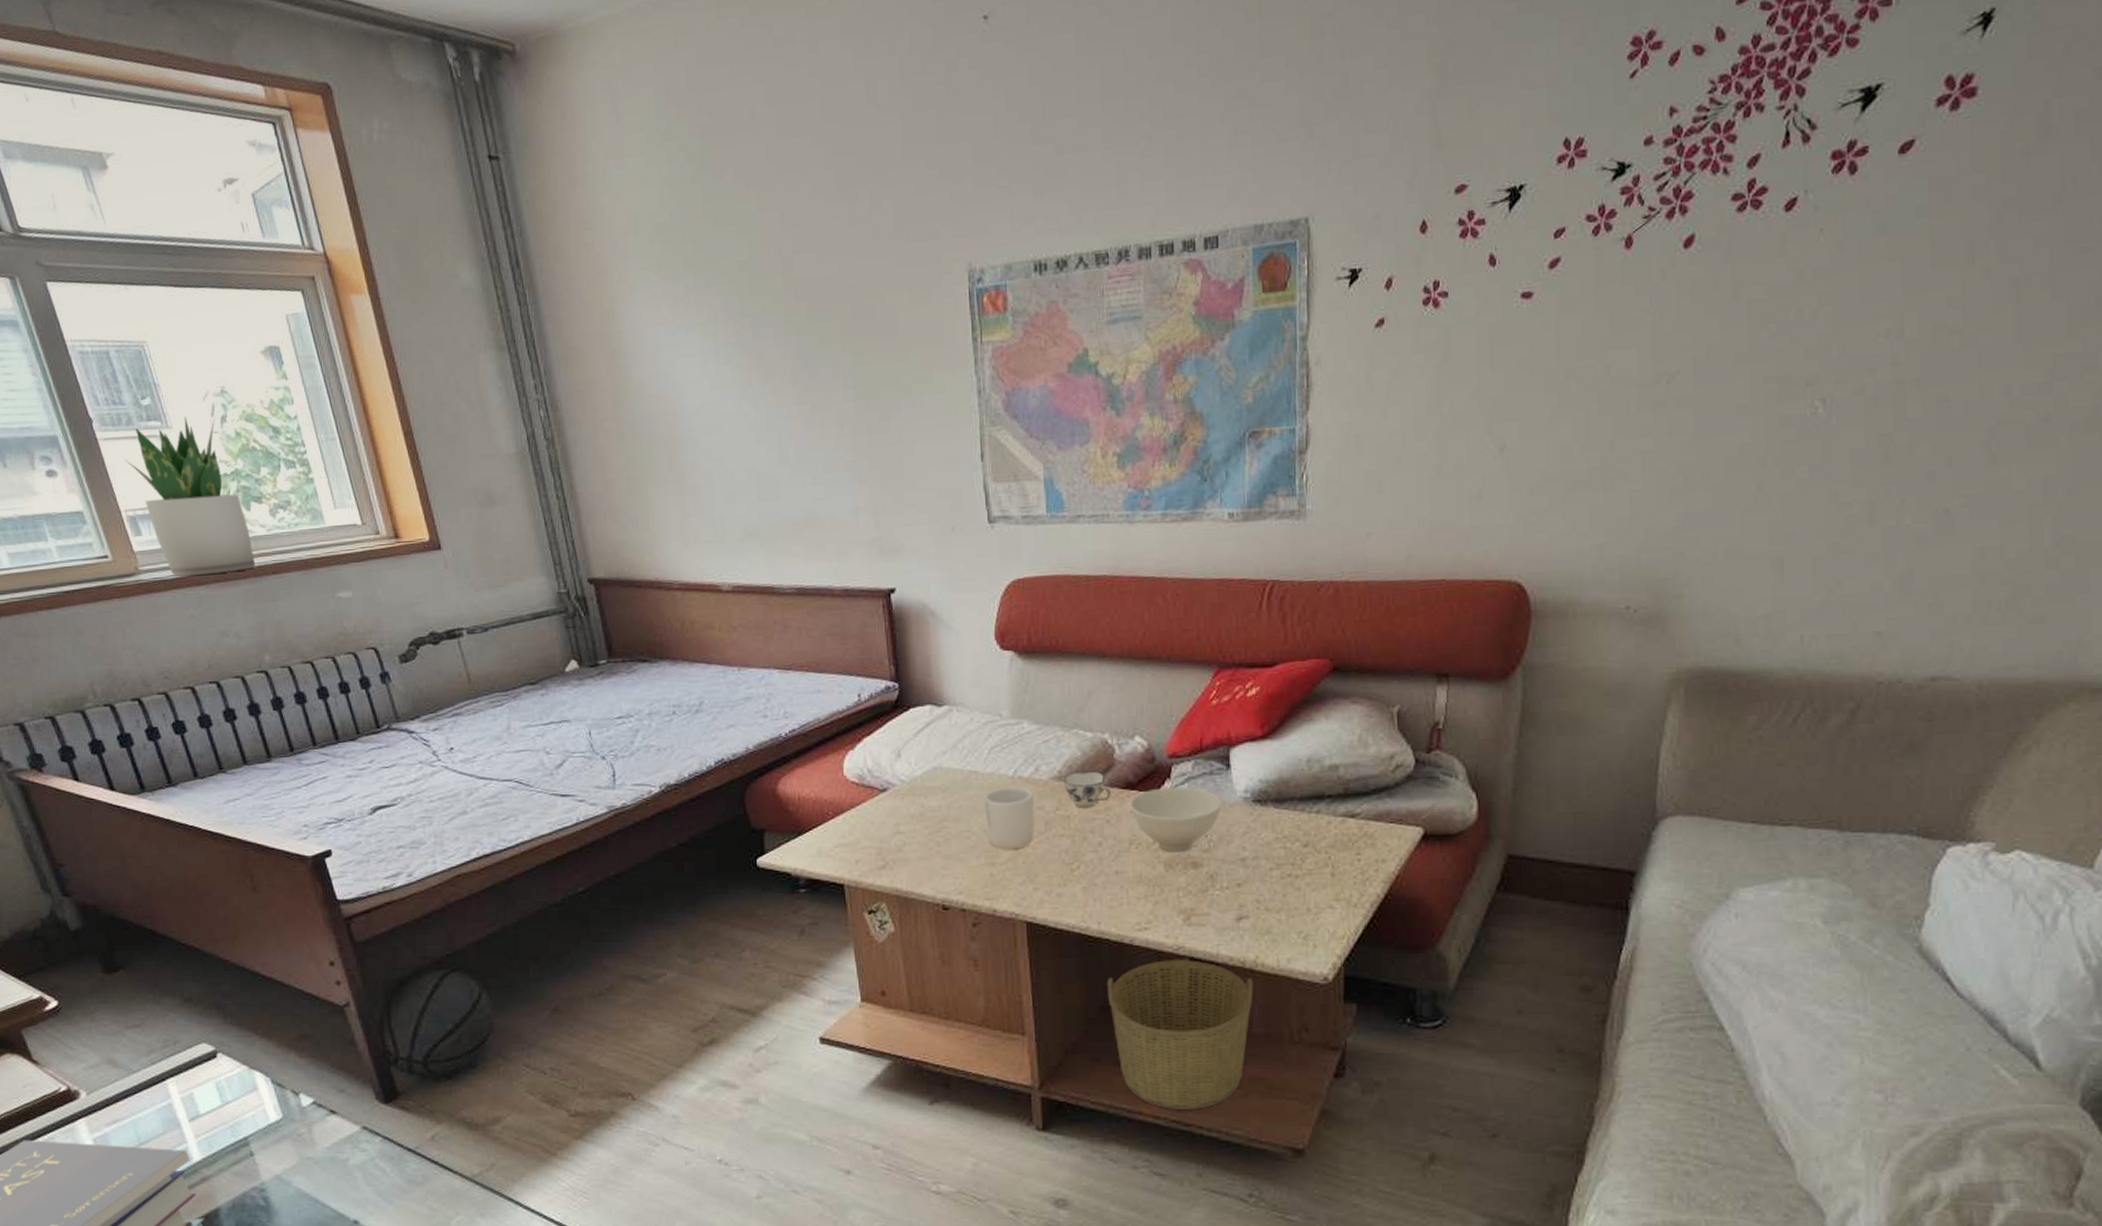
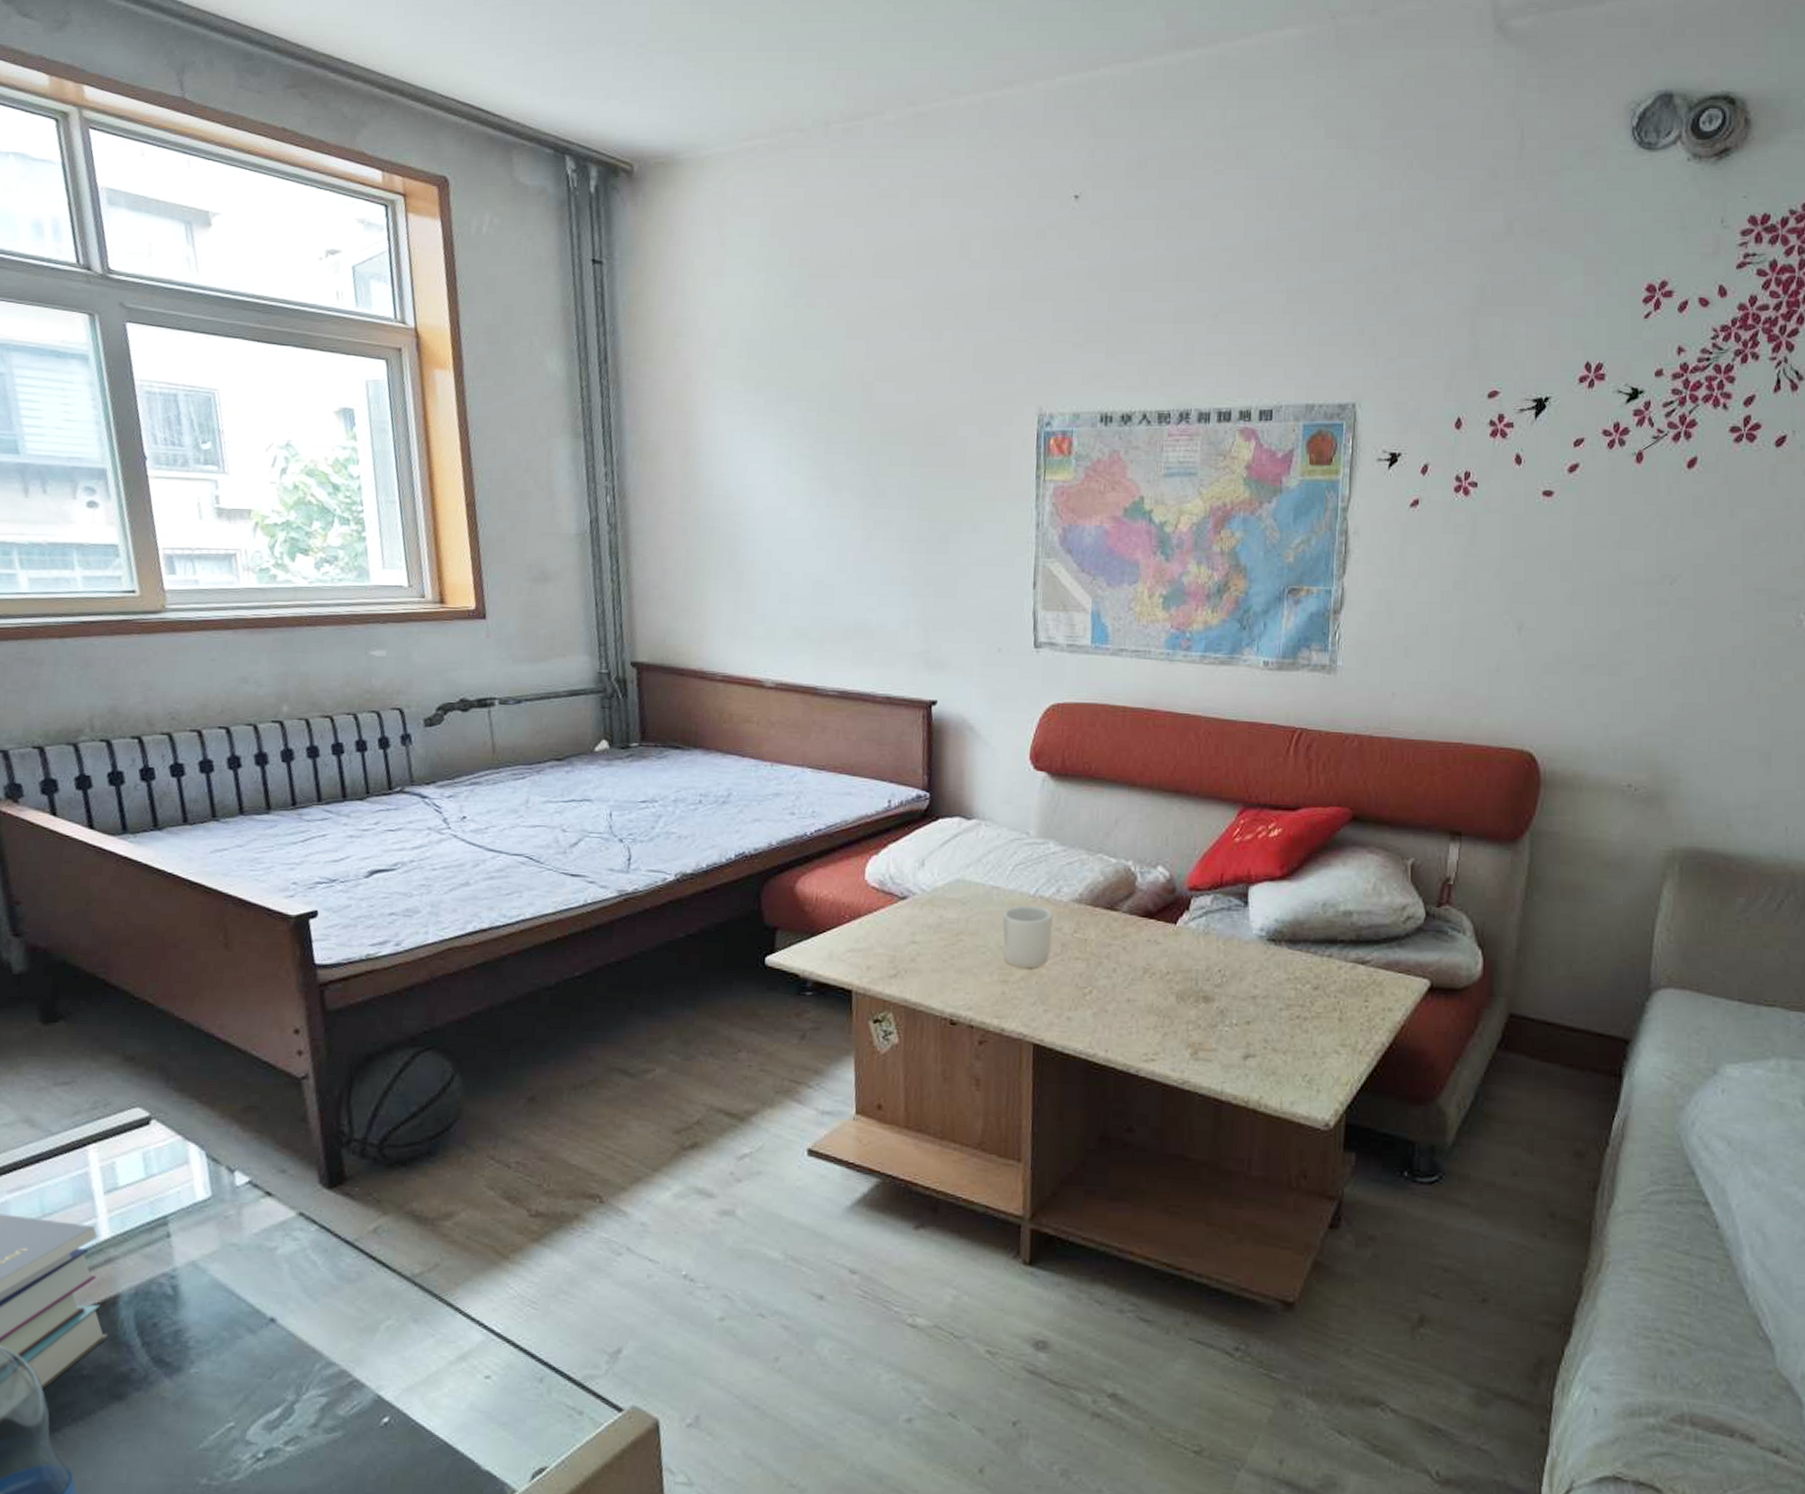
planter: present [125,417,255,577] -> none [173,465,291,620]
teacup: present [1064,771,1112,809] -> none [1084,895,1131,934]
basket: present [1107,960,1254,1109] -> none [1108,1093,1256,1253]
bowl: present [1129,787,1222,853] -> none [1146,919,1238,985]

